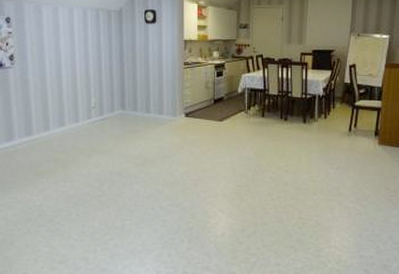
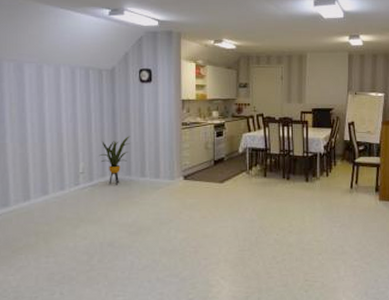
house plant: none [108,74,137,120] -> present [99,136,131,185]

